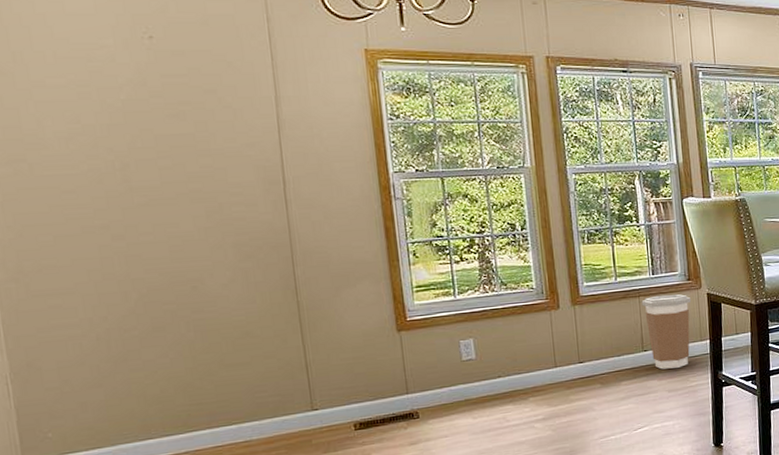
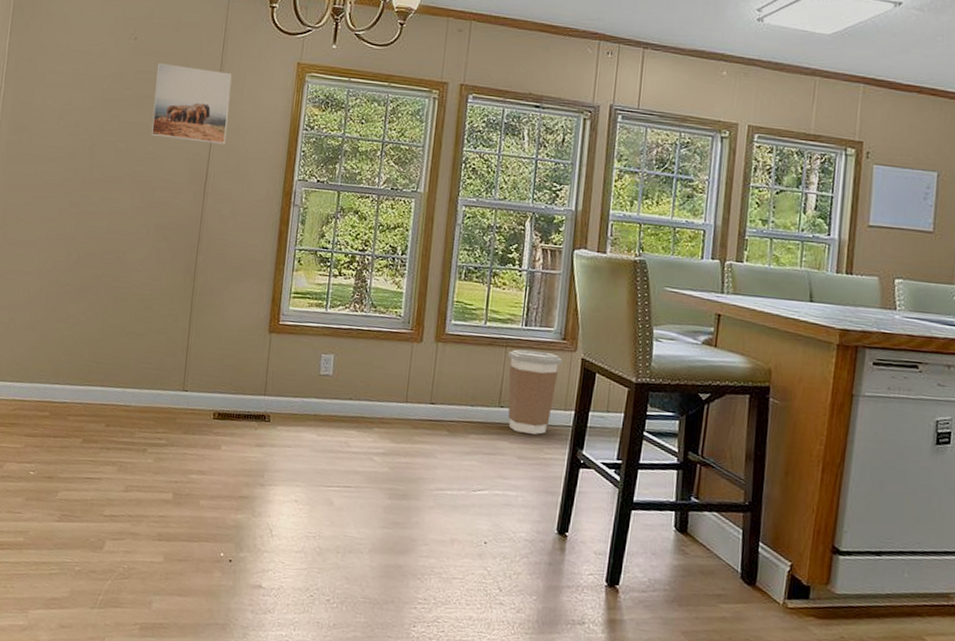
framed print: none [188,63,299,147] -> present [151,63,232,145]

